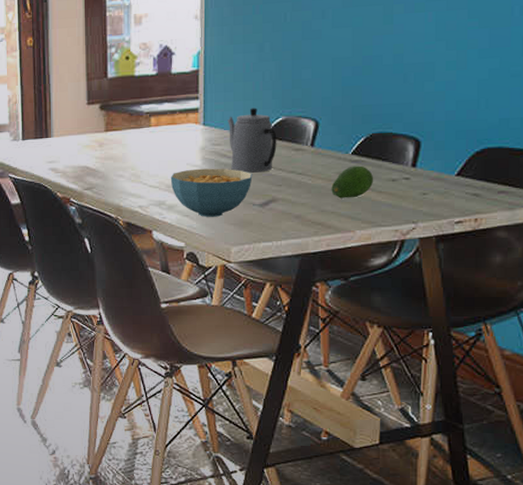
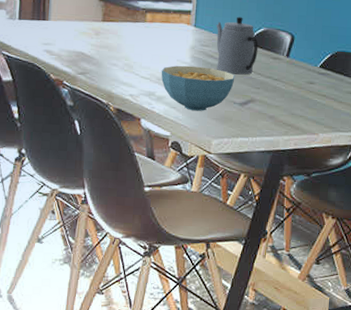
fruit: present [331,165,374,199] -> none [301,77,337,105]

